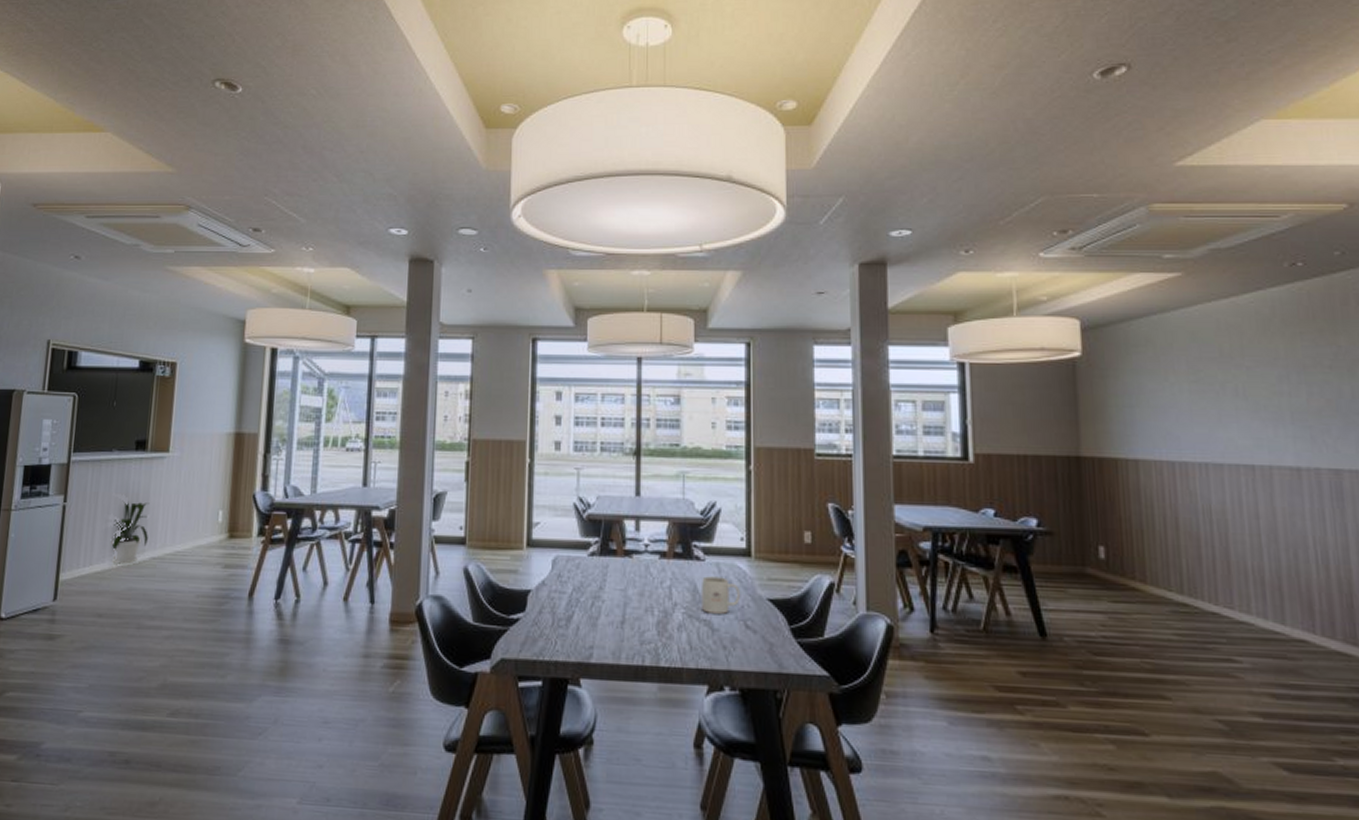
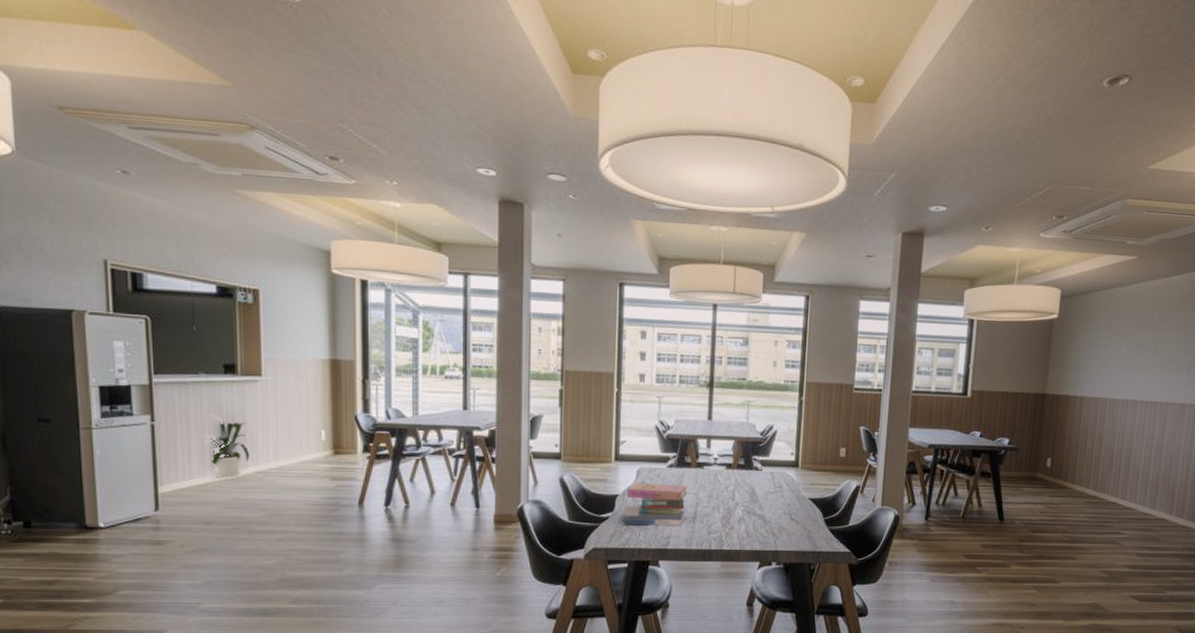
books: none [536,574,614,633] -> present [623,482,688,526]
mug: present [700,576,741,614] -> none [757,482,789,510]

